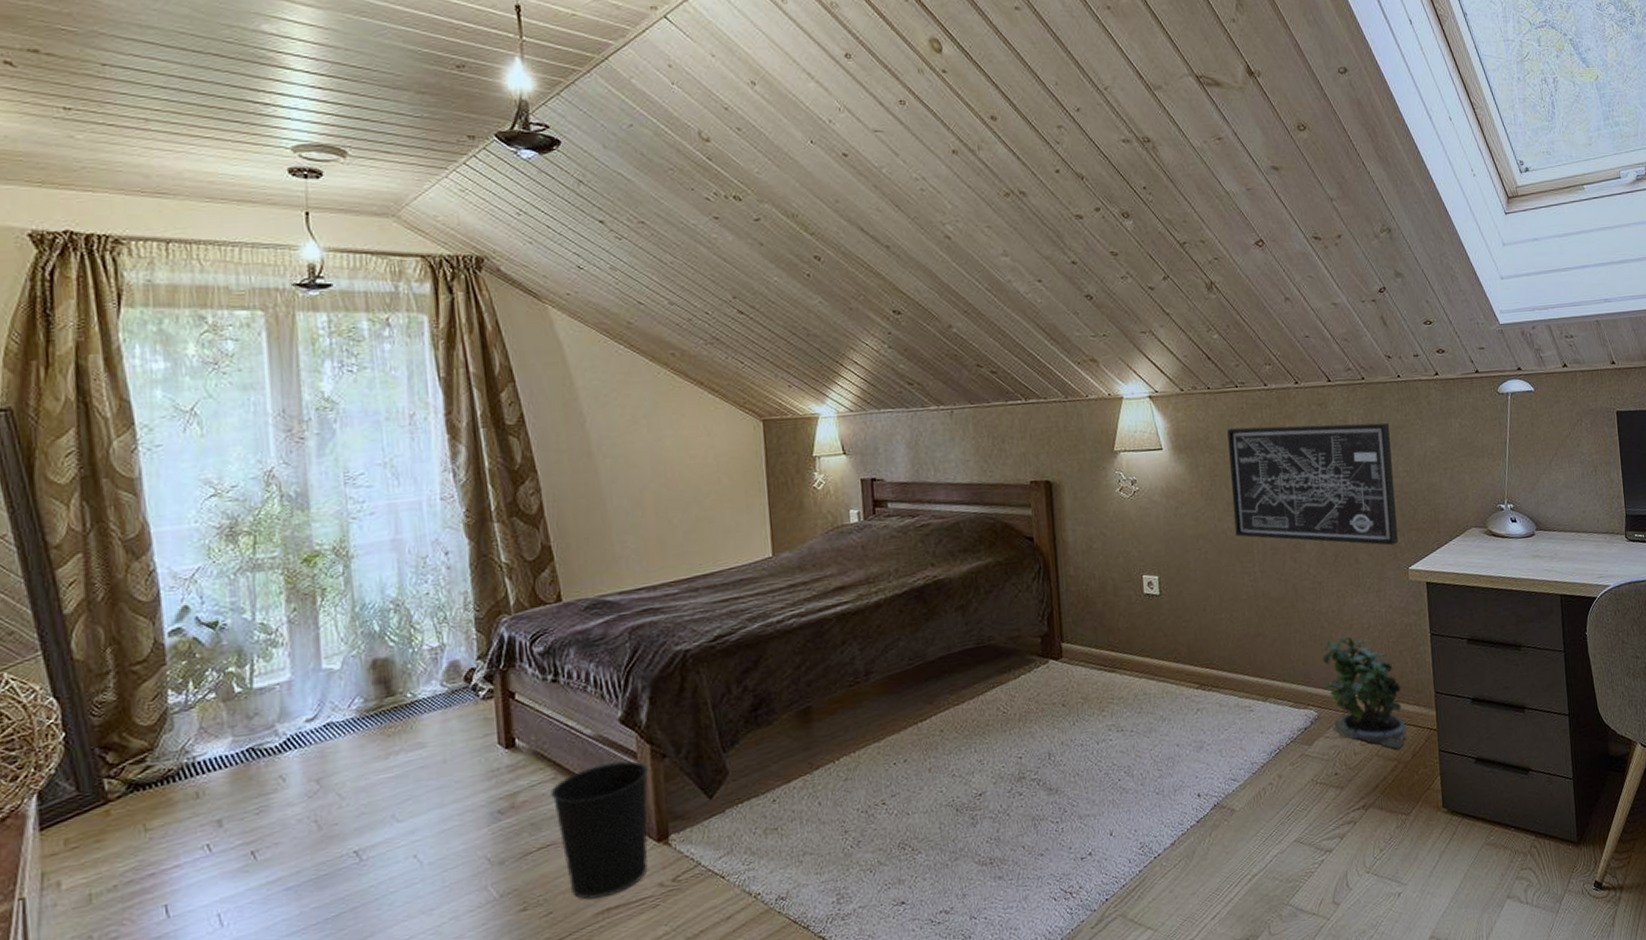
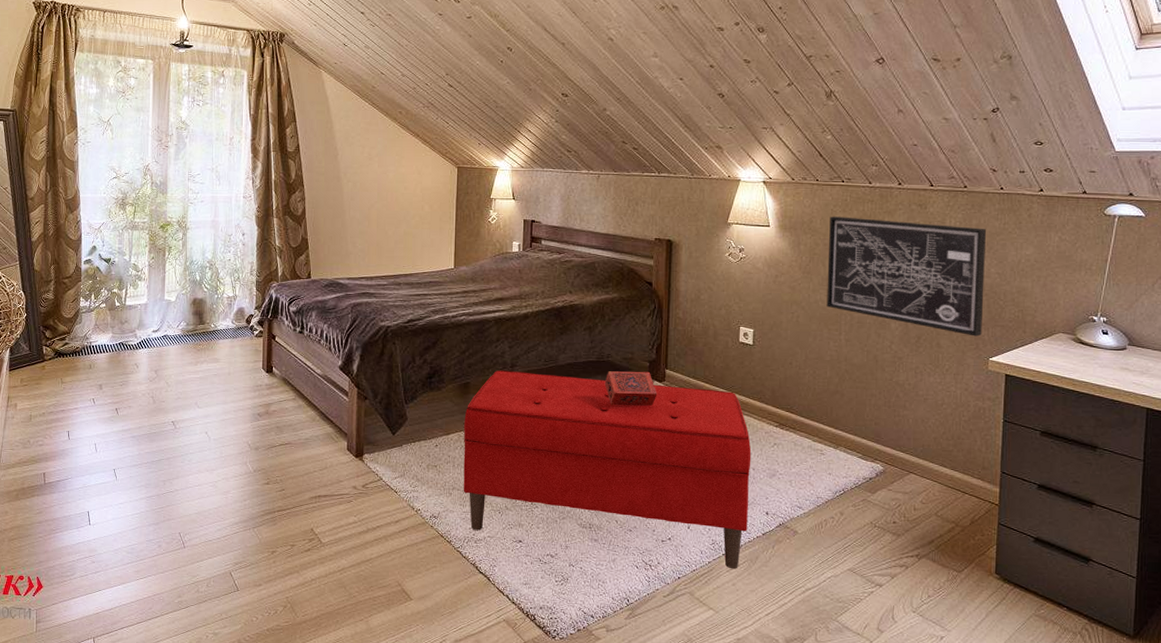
wastebasket: present [549,760,649,900] -> none [290,396,355,487]
bench: none [809,656,1179,904] -> present [463,371,752,569]
decorative box: none [988,649,1055,701] -> present [604,371,658,406]
potted plant: present [1322,636,1409,749] -> none [894,408,970,514]

